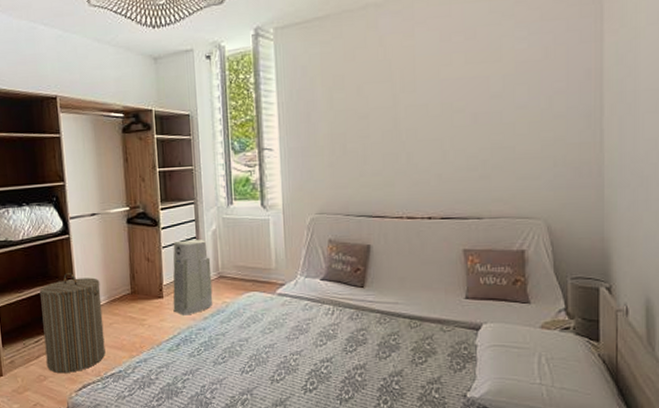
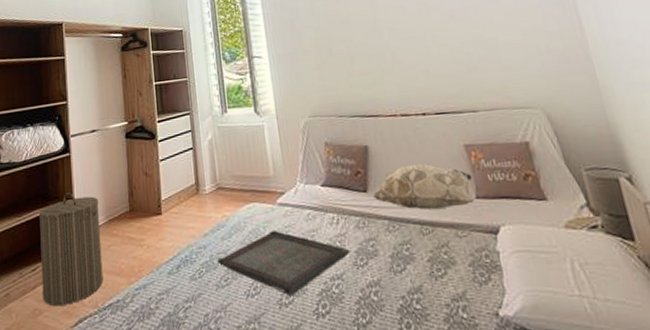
air purifier: present [173,240,213,316] -> none [170,150,213,233]
serving tray: none [216,318,341,373] -> present [217,231,350,295]
decorative pillow: none [369,264,465,306] -> present [373,163,475,210]

